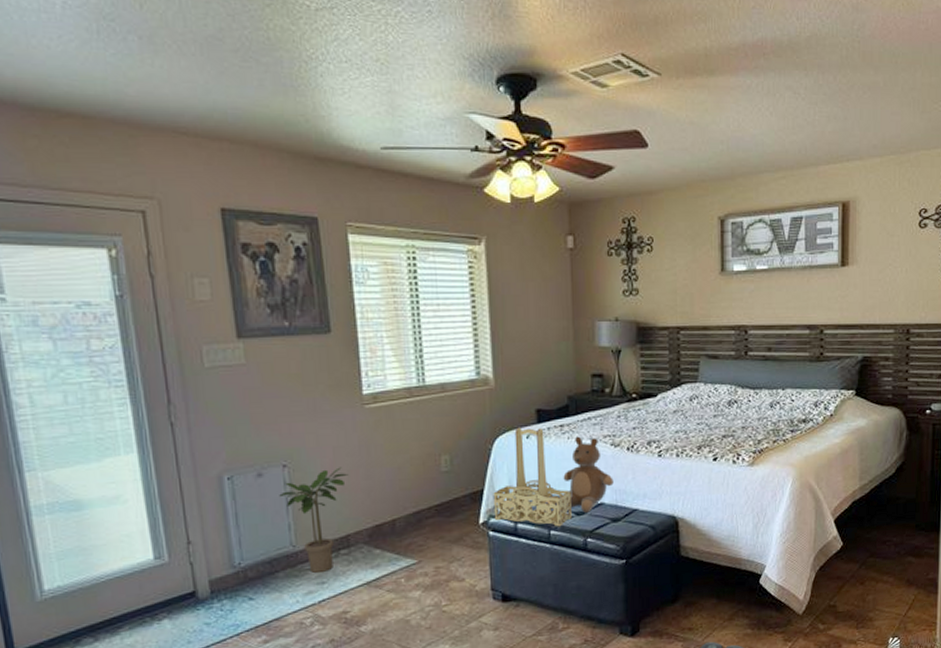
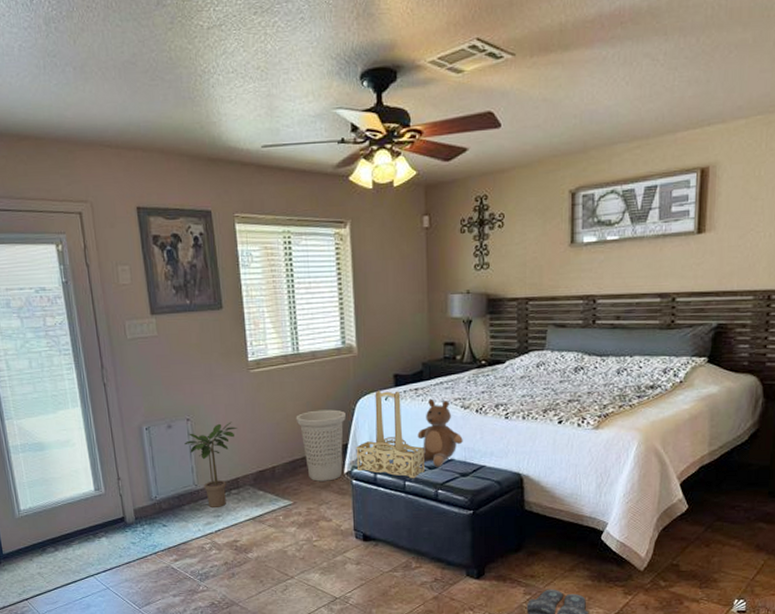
laundry basket: none [421,450,481,535] -> present [295,409,346,482]

